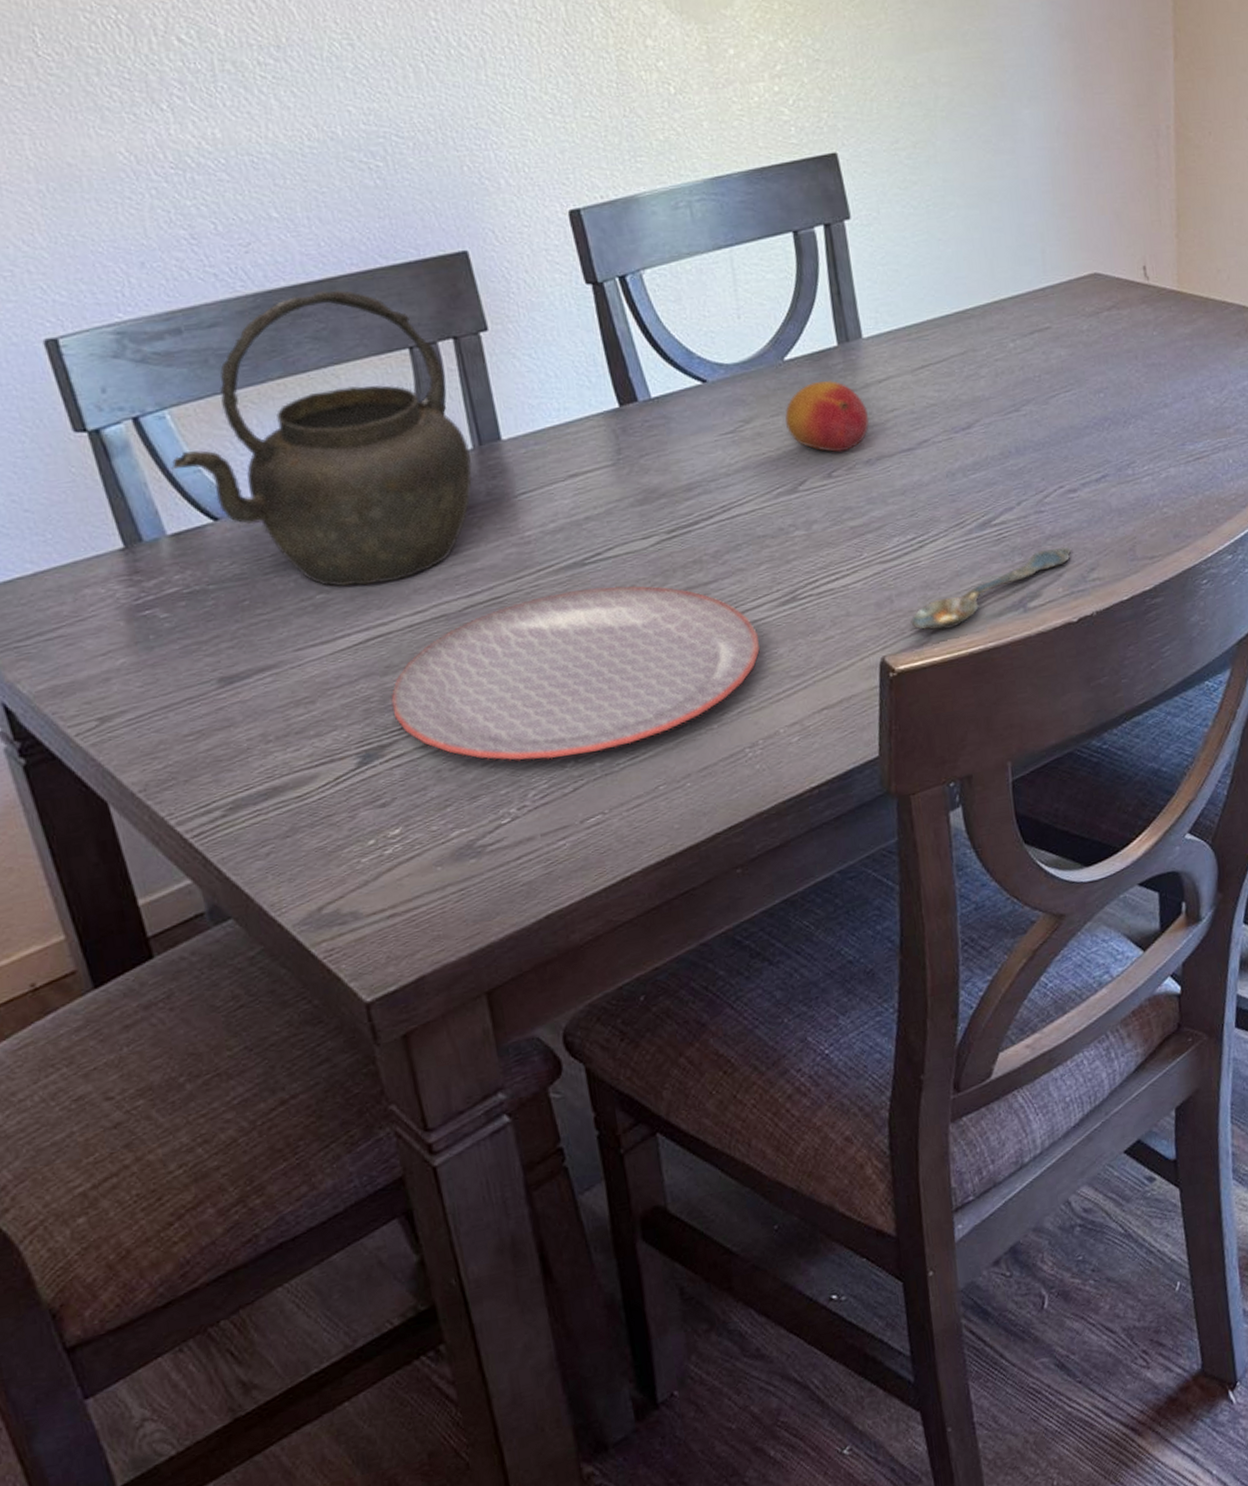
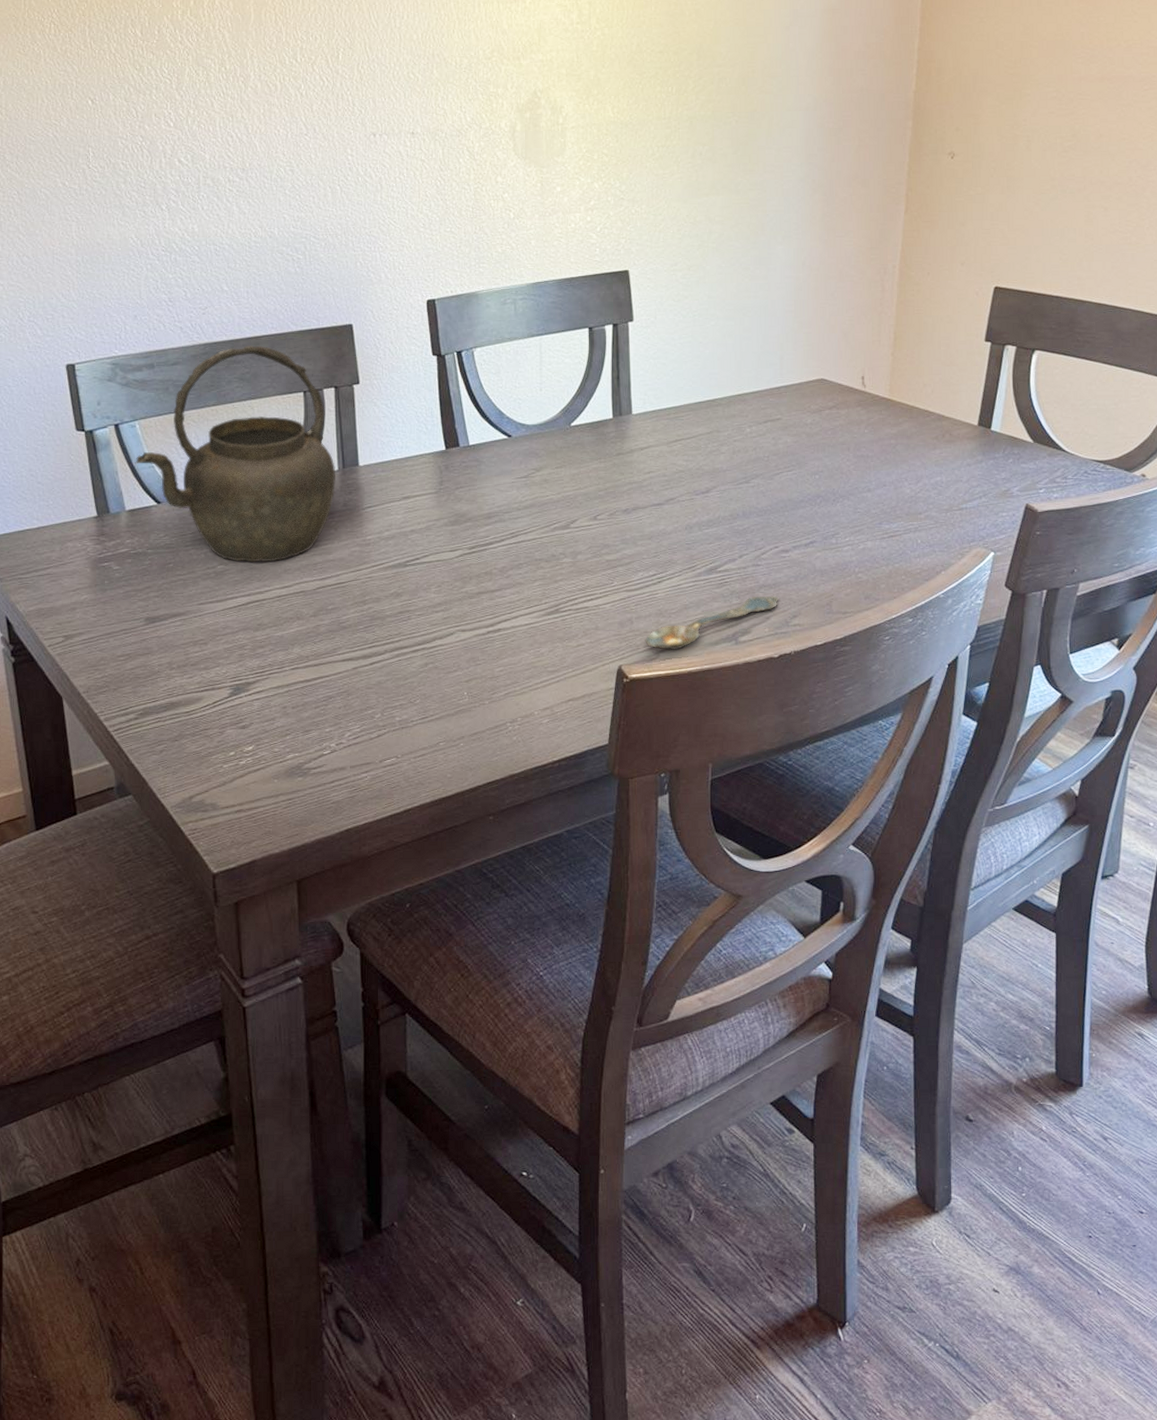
plate: present [391,585,761,761] -> none [259,584,528,710]
fruit: present [785,379,870,453] -> none [567,444,631,501]

